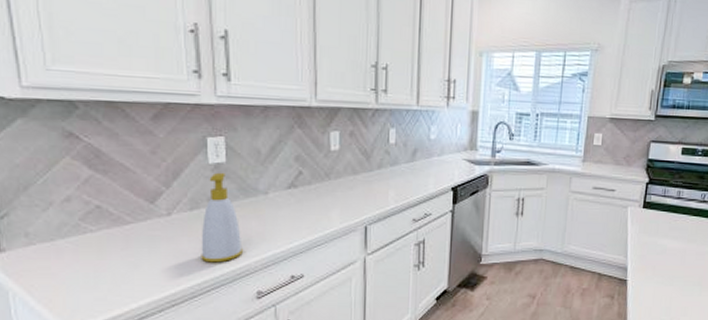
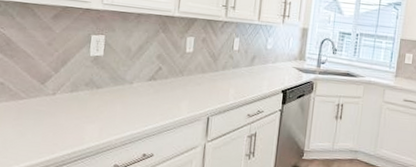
soap bottle: present [201,172,243,263] -> none [73,63,108,138]

